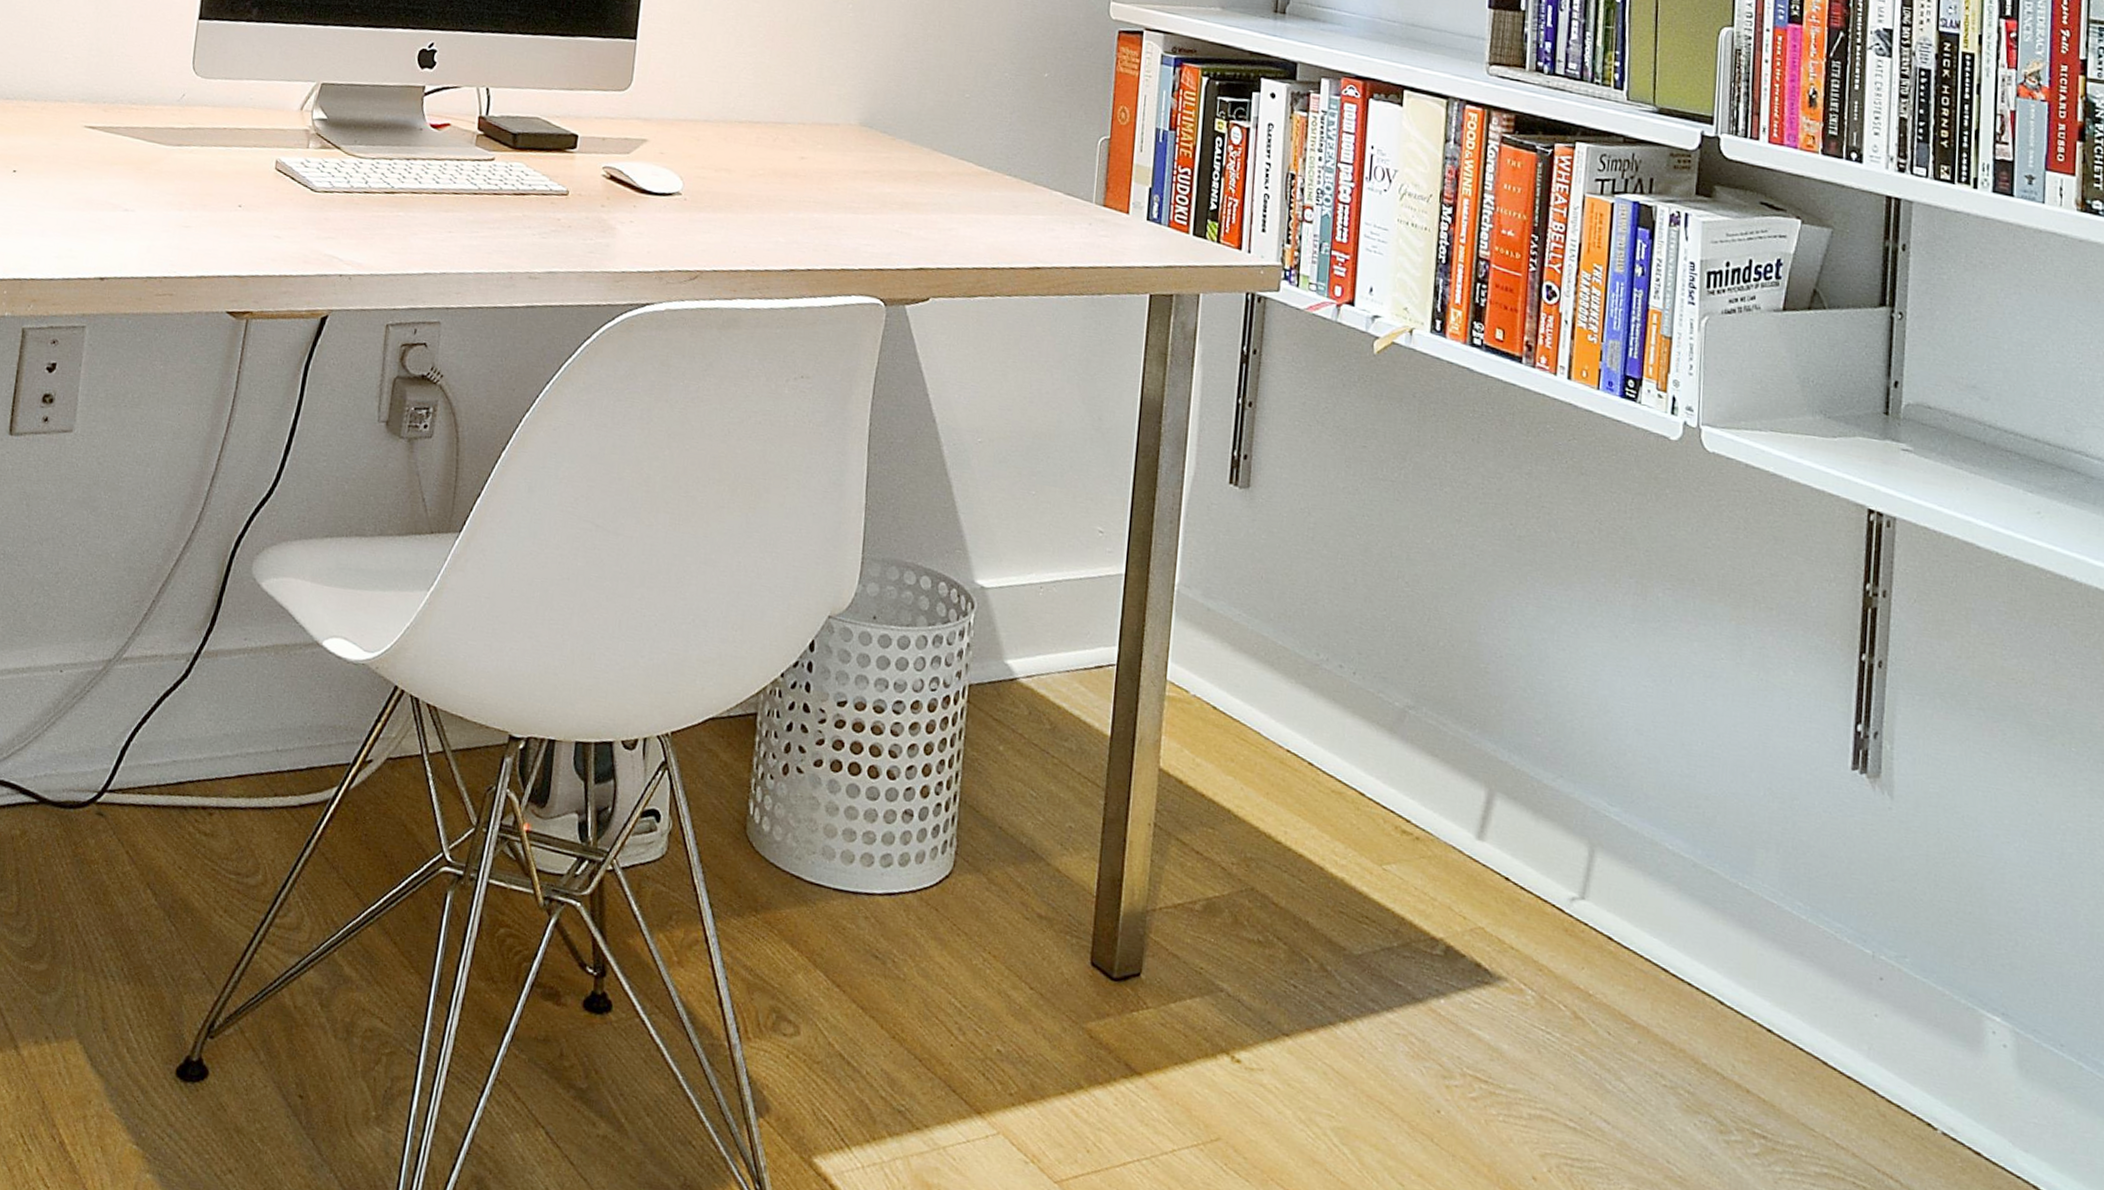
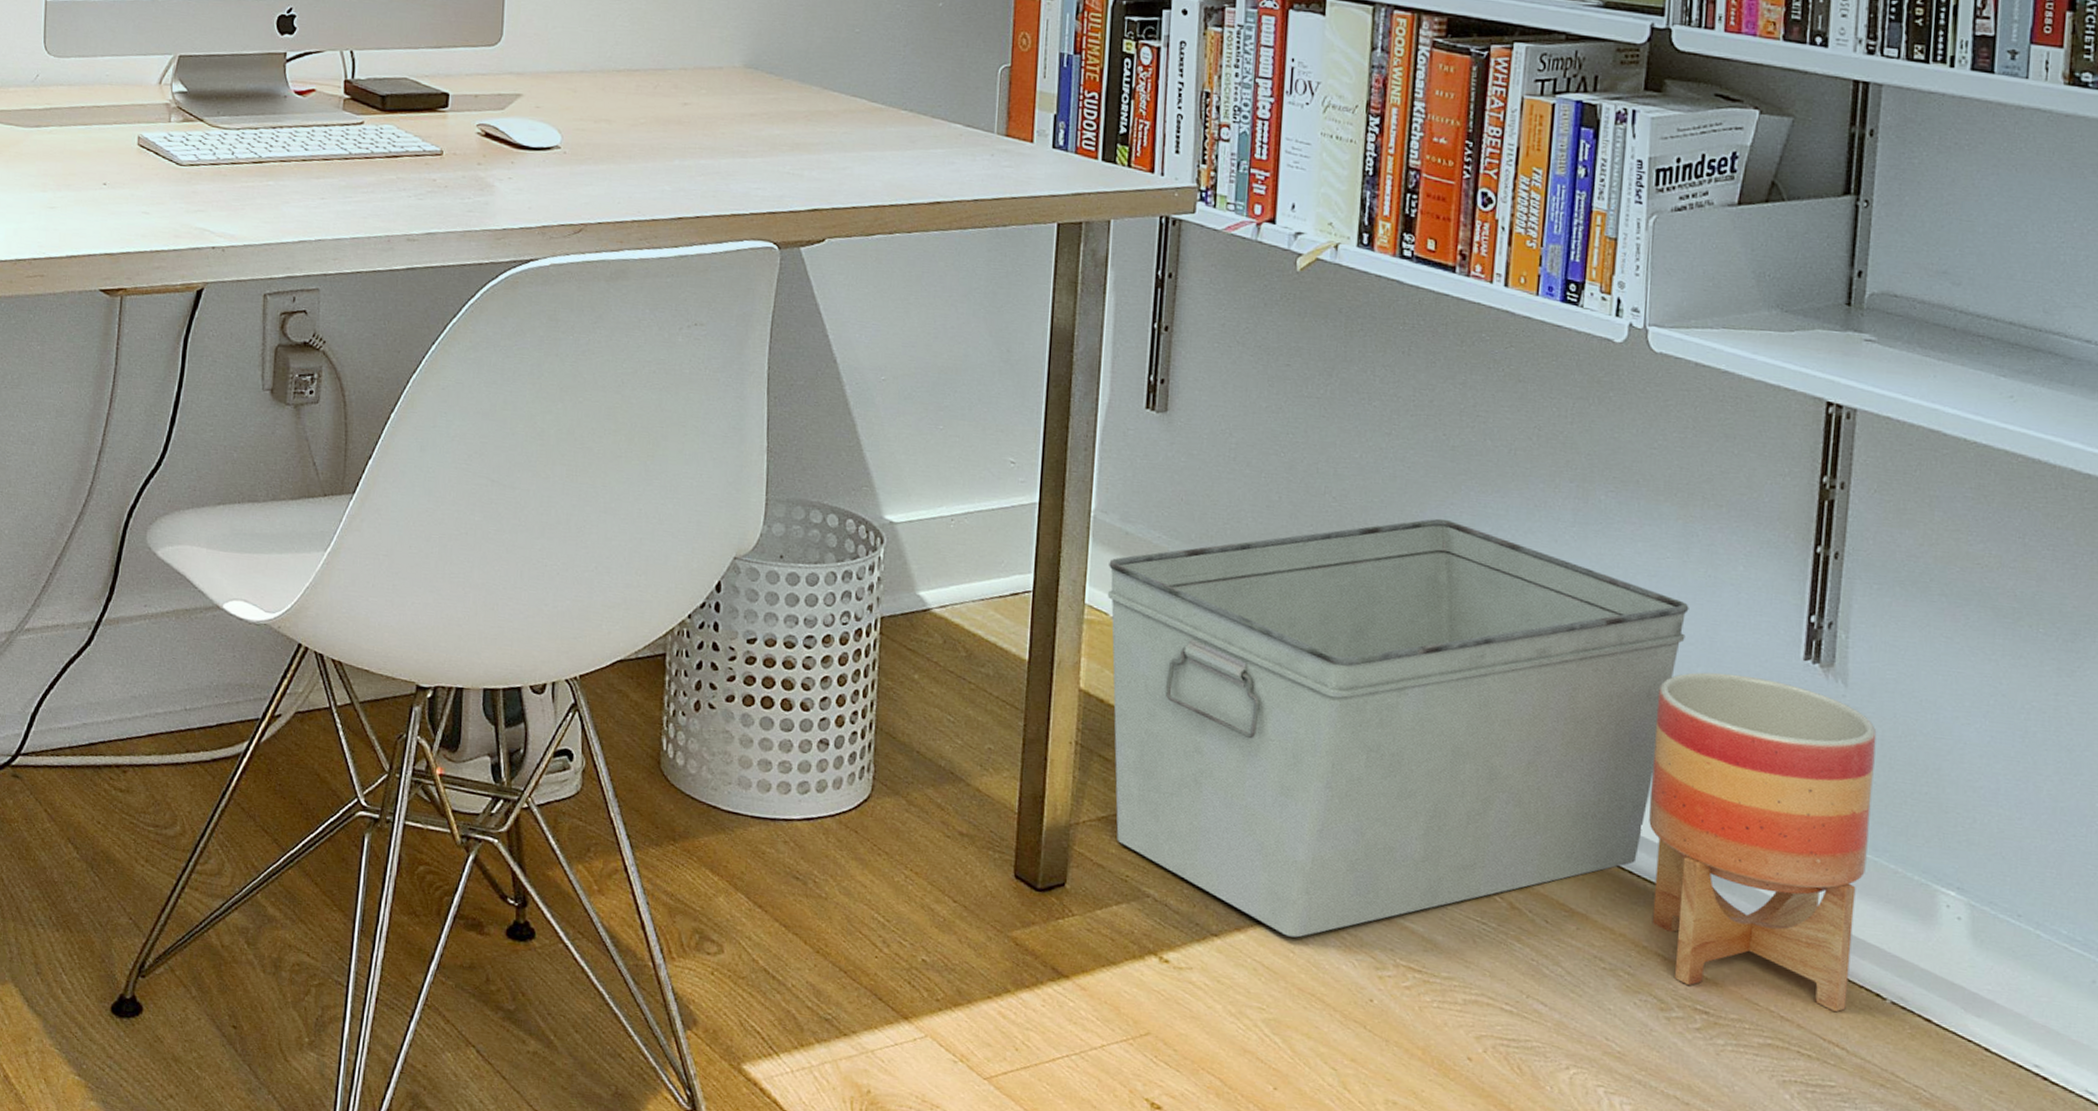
storage bin: none [1189,608,1743,1041] -> present [1108,518,1689,938]
planter: none [1707,777,1922,1142] -> present [1649,672,1877,1013]

